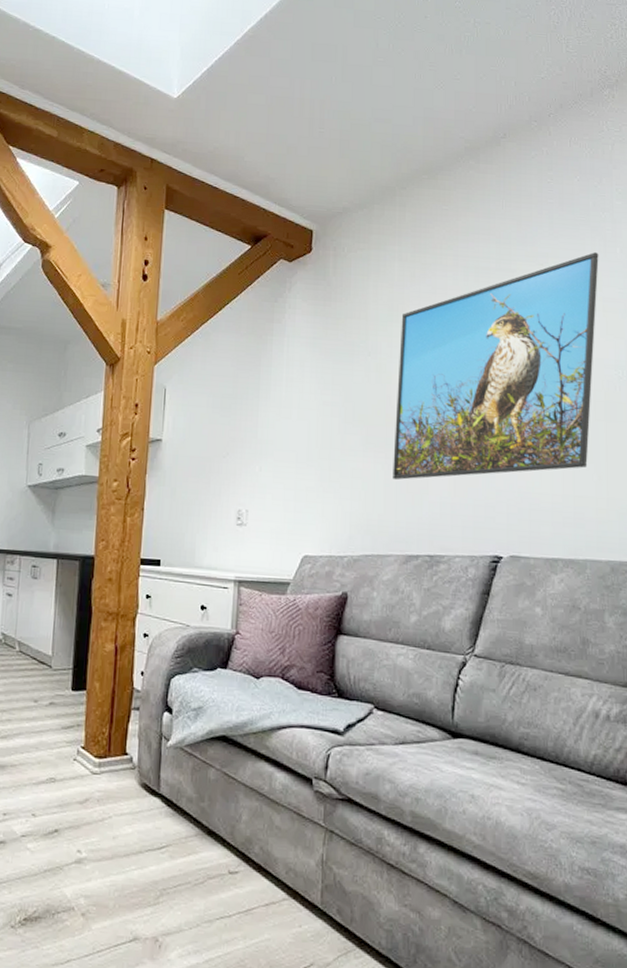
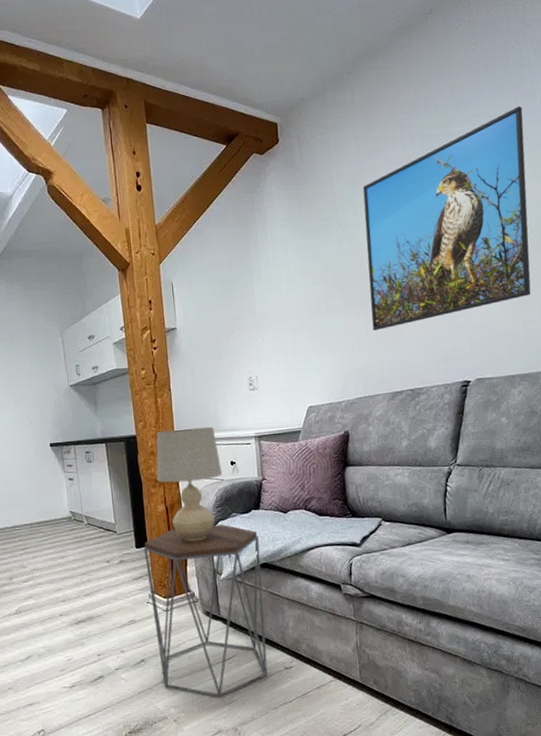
side table: none [77,674,220,895] -> present [143,524,268,698]
table lamp: none [109,556,189,695] -> present [156,426,222,542]

